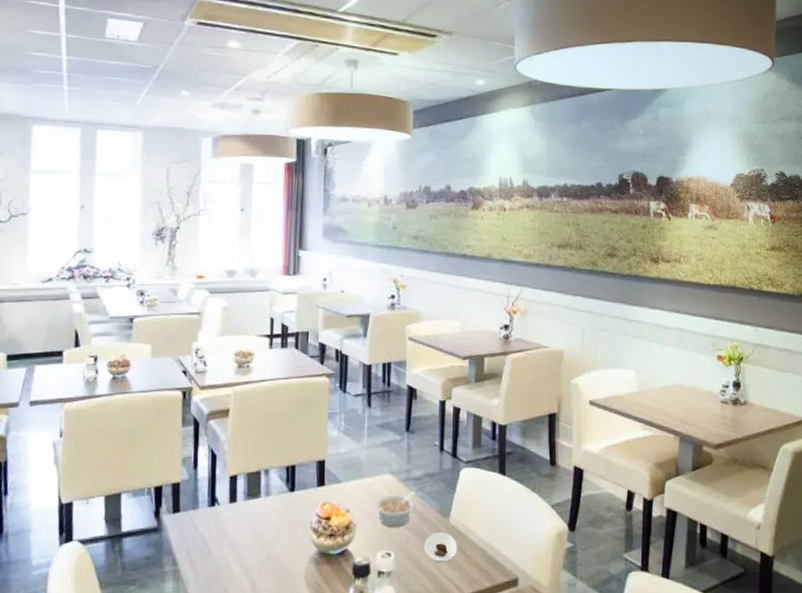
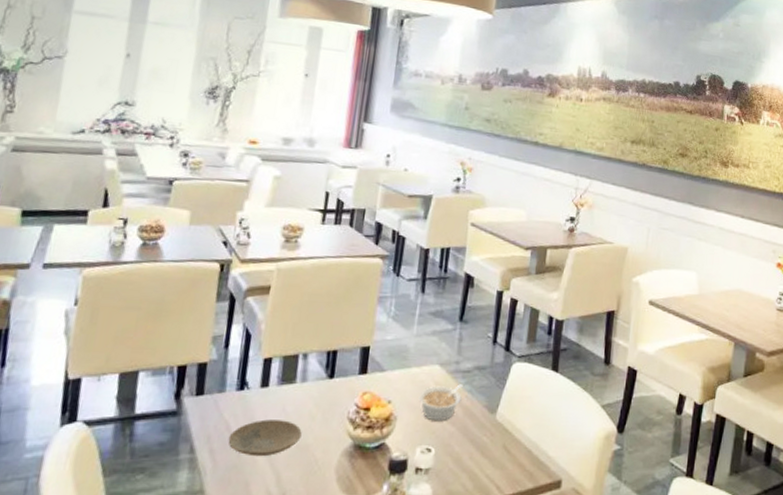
plate: none [205,532,270,566] -> present [228,419,302,457]
saucer: present [424,532,457,563] -> none [467,429,502,462]

